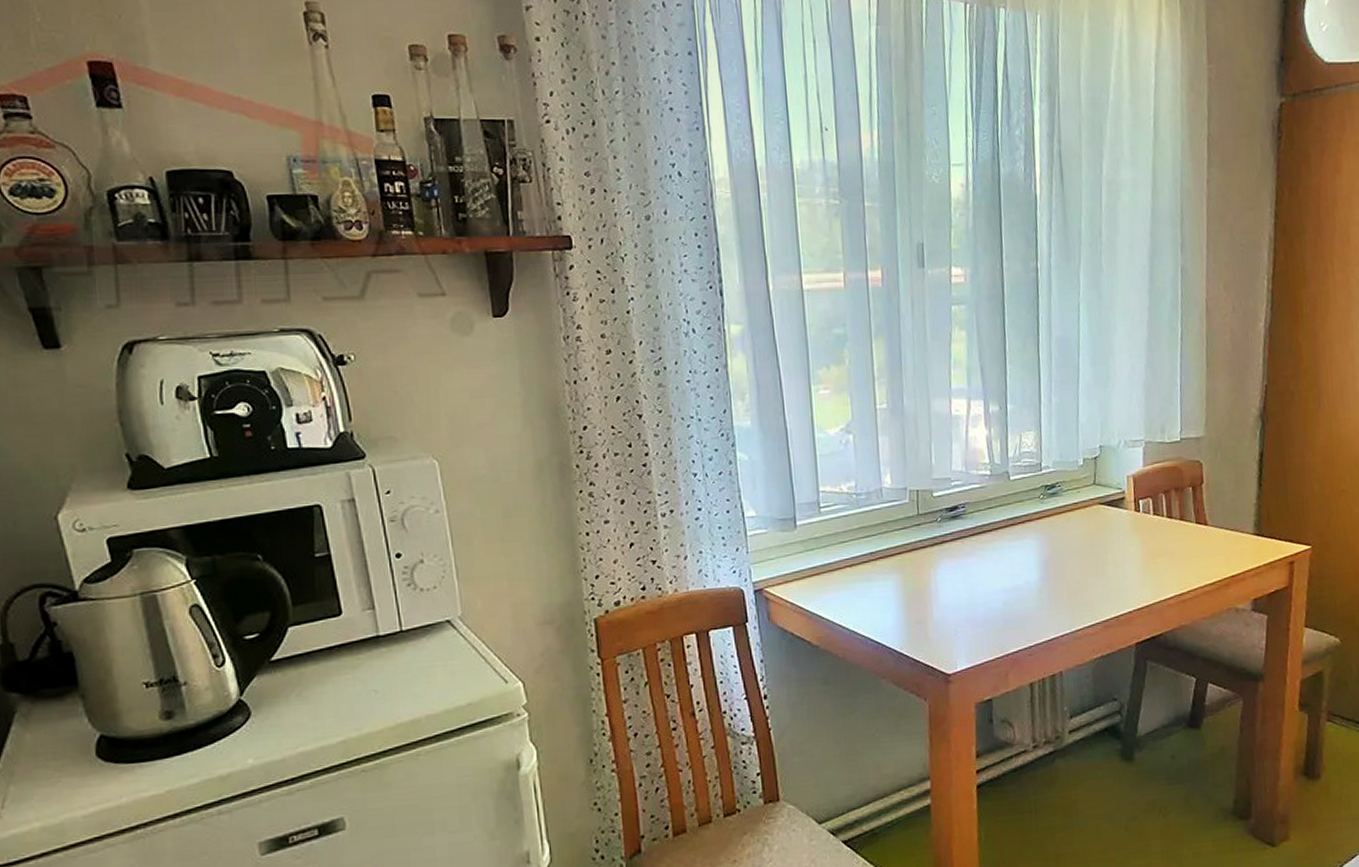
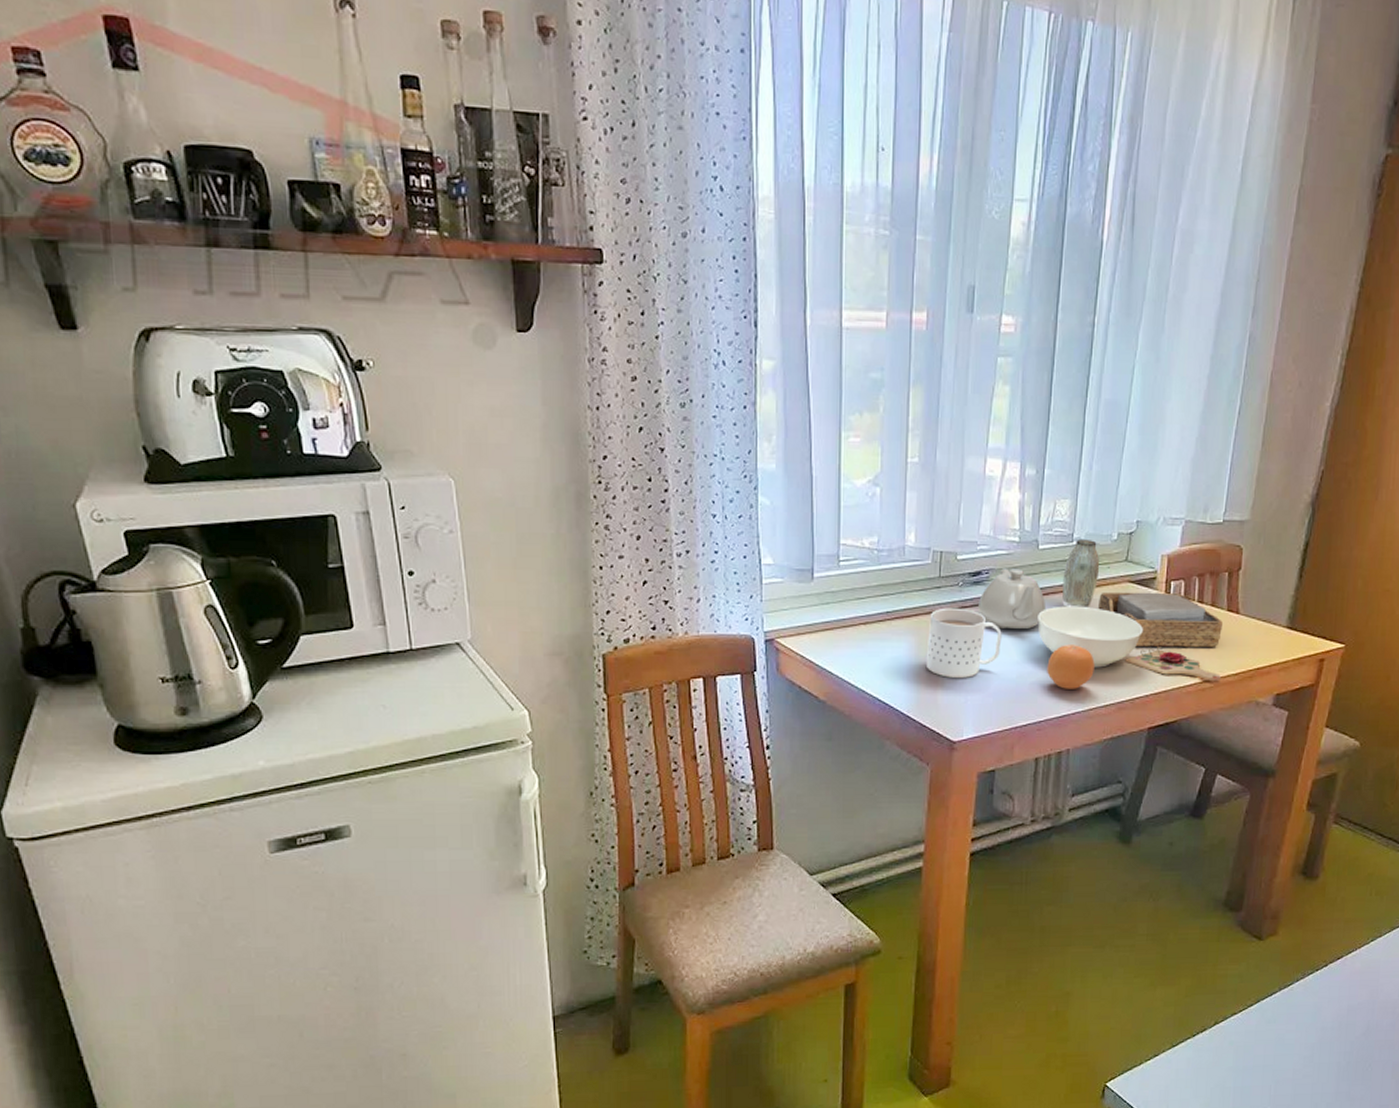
mug: none [912,543,985,612] -> present [925,607,1002,678]
teapot: none [957,500,1024,559] -> present [977,568,1047,629]
bowl: none [1016,530,1119,589] -> present [1037,606,1143,668]
fruit: none [1031,568,1077,613] -> present [1047,645,1095,689]
vase: none [1036,466,1070,533] -> present [1062,538,1099,609]
napkin holder: none [1072,511,1194,565] -> present [1098,591,1222,648]
cutting board: none [1105,563,1200,592] -> present [1125,647,1222,681]

